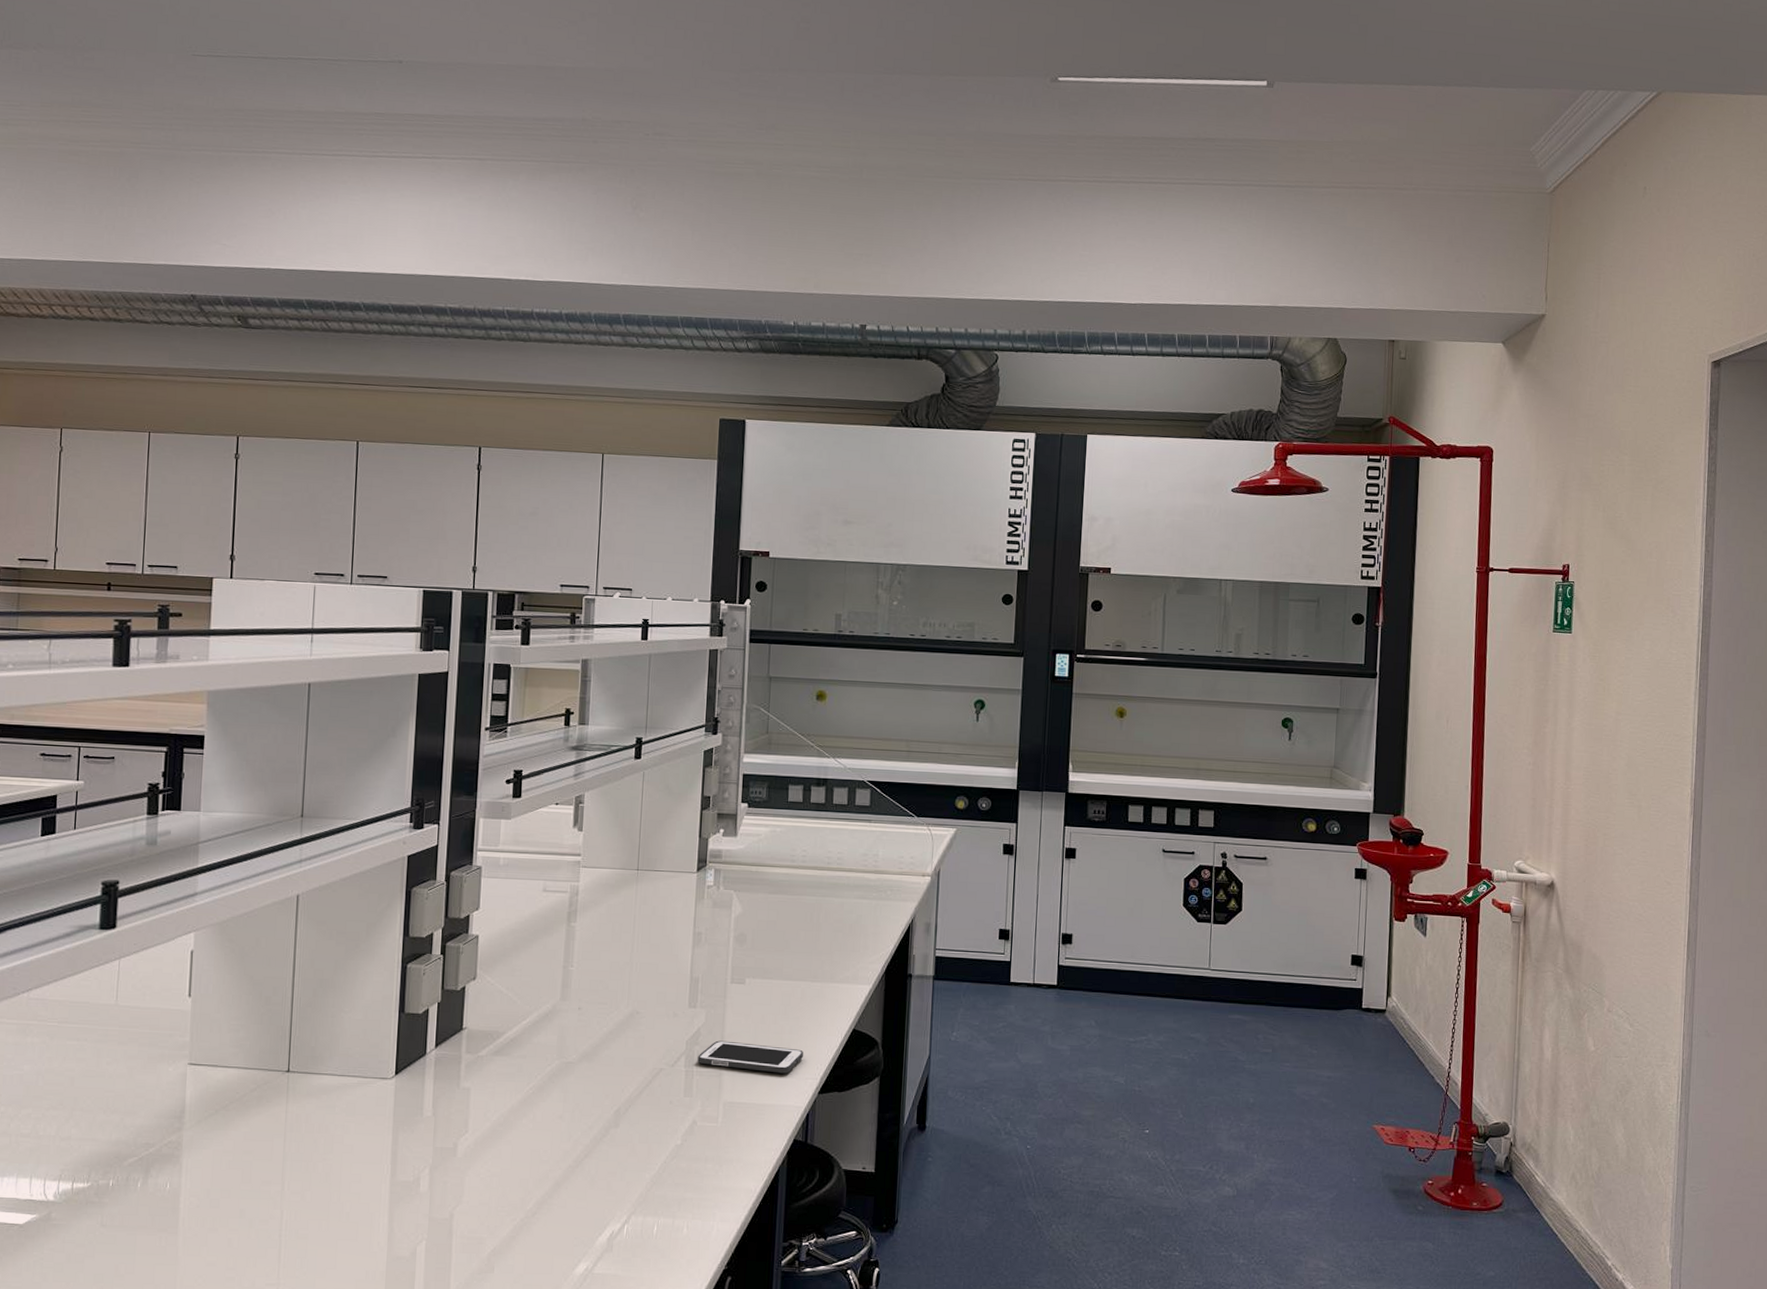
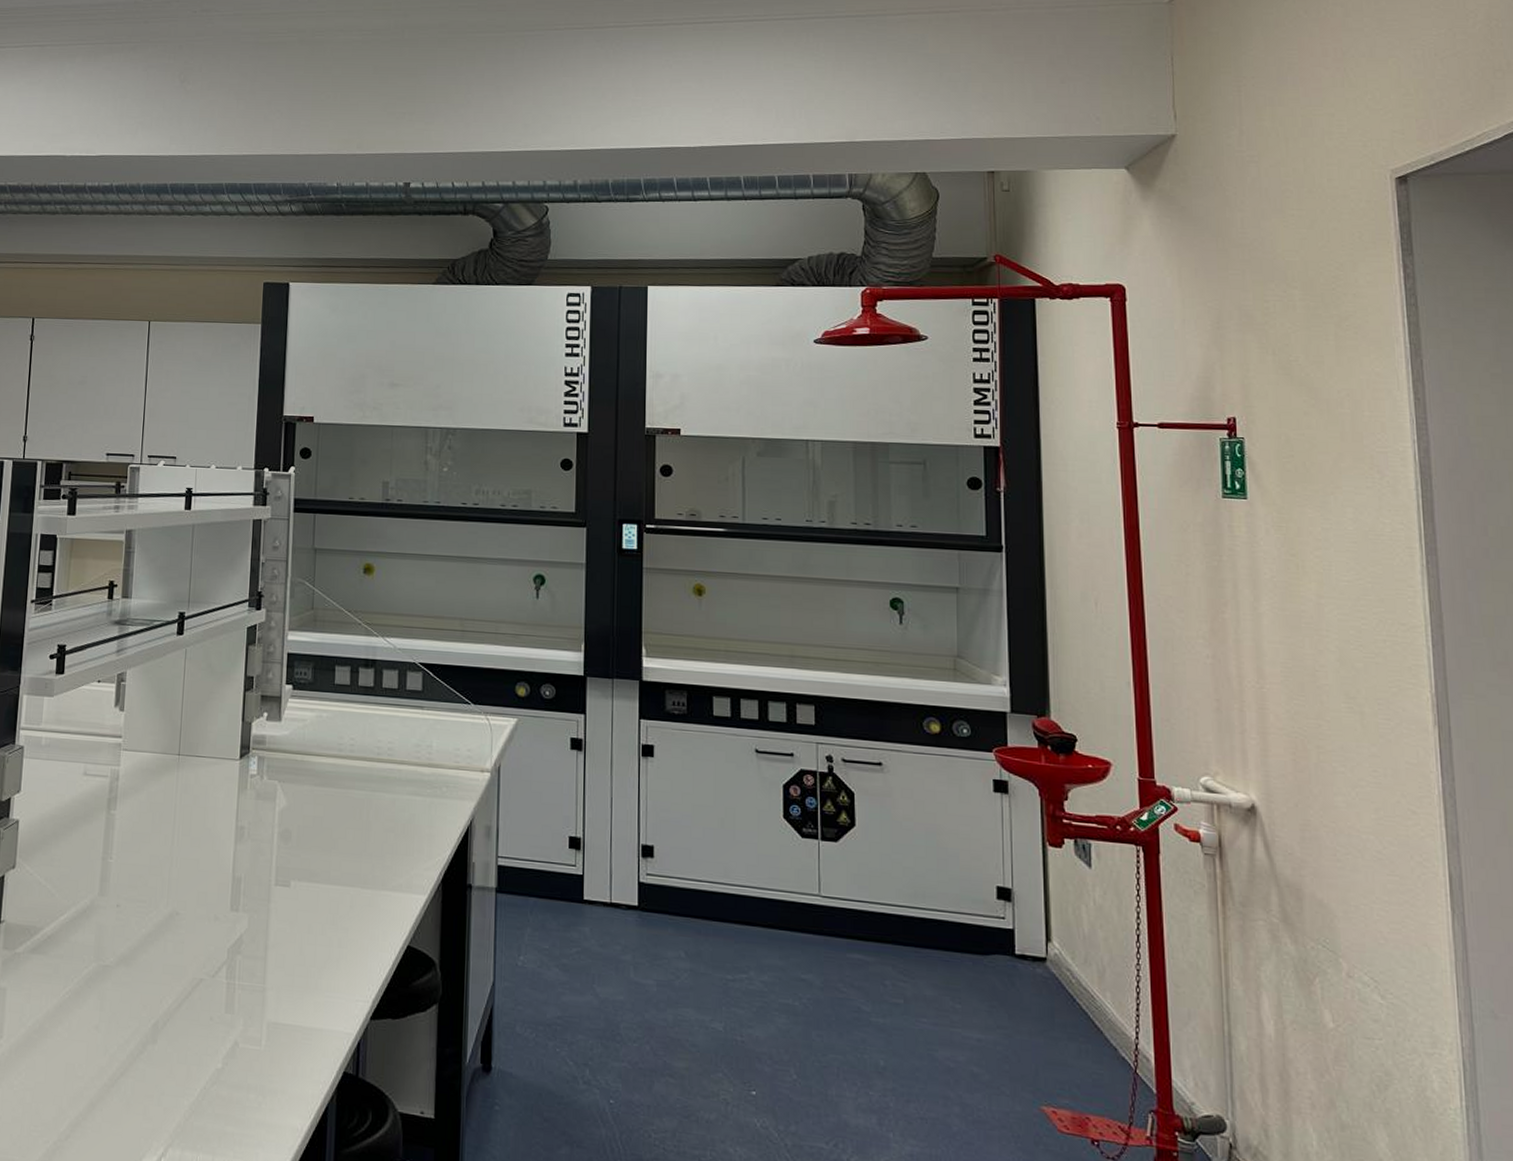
cell phone: present [697,1040,804,1074] -> none [239,950,354,993]

